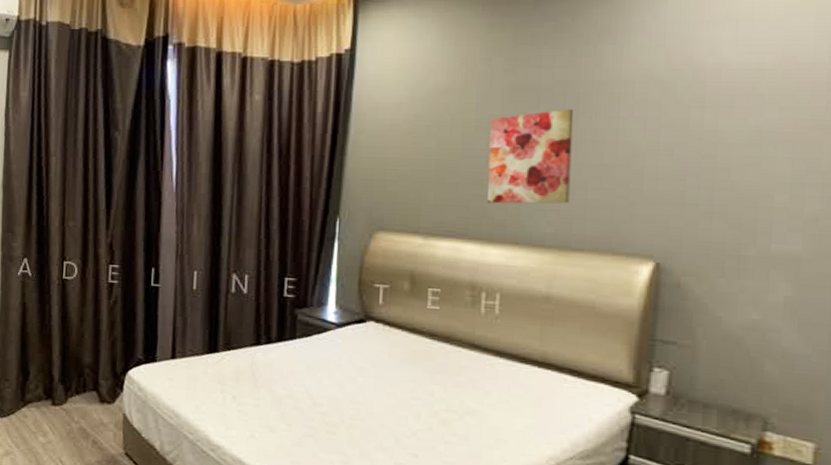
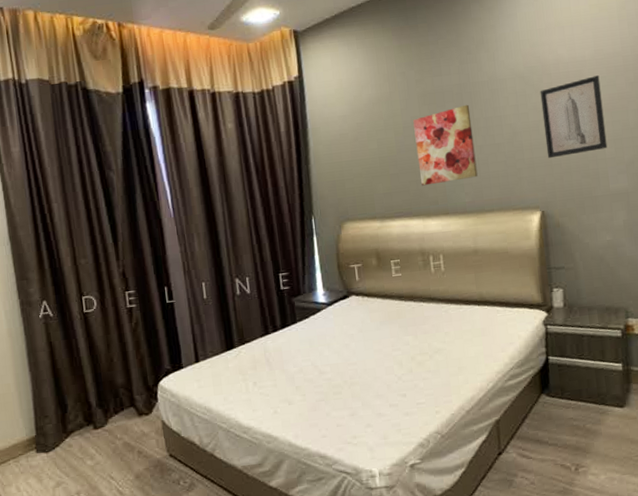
wall art: none [678,92,784,195] -> present [540,75,608,159]

